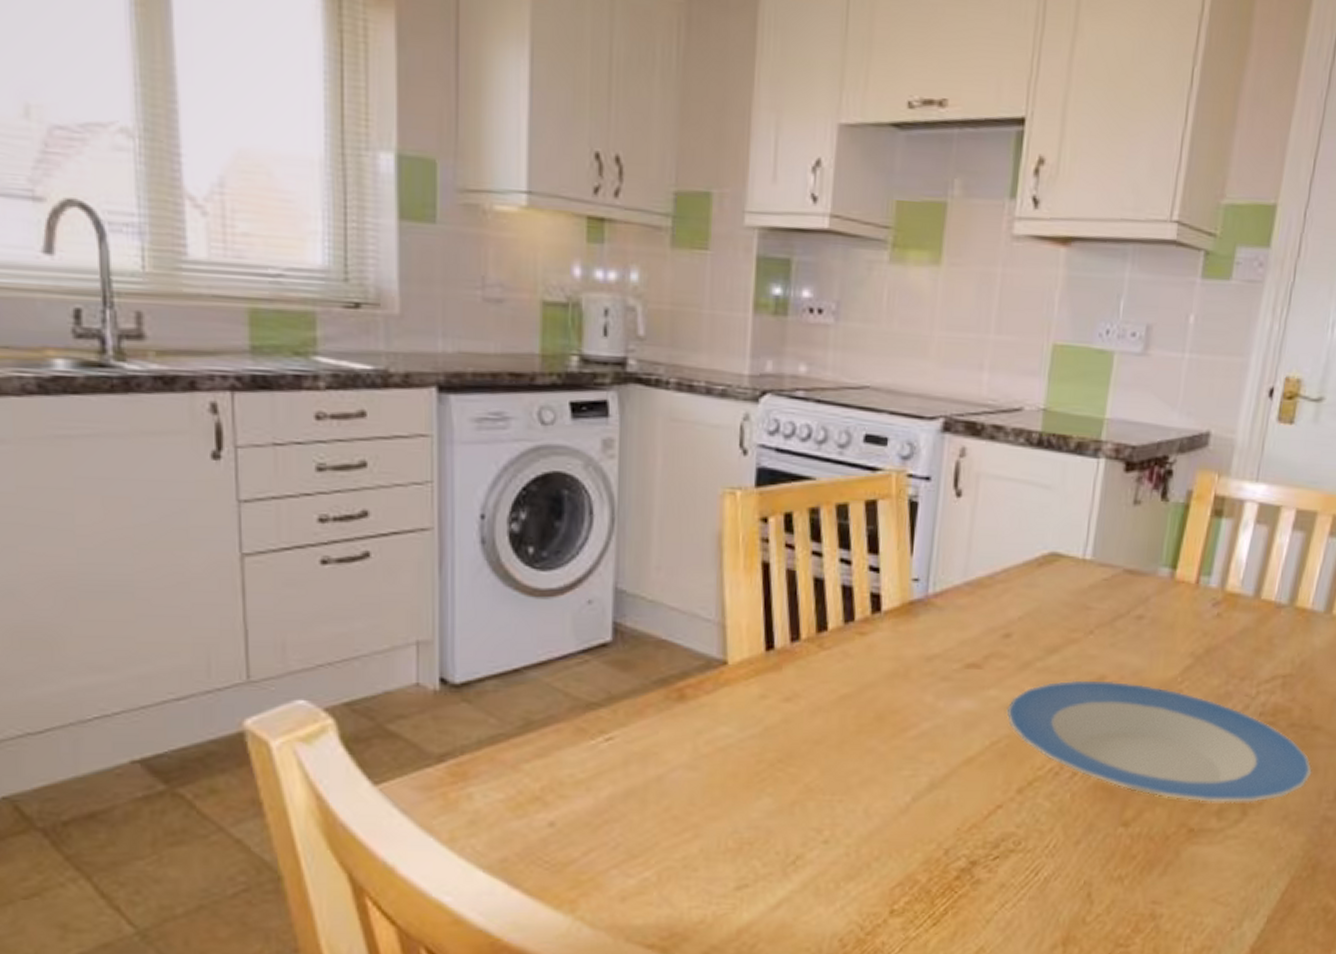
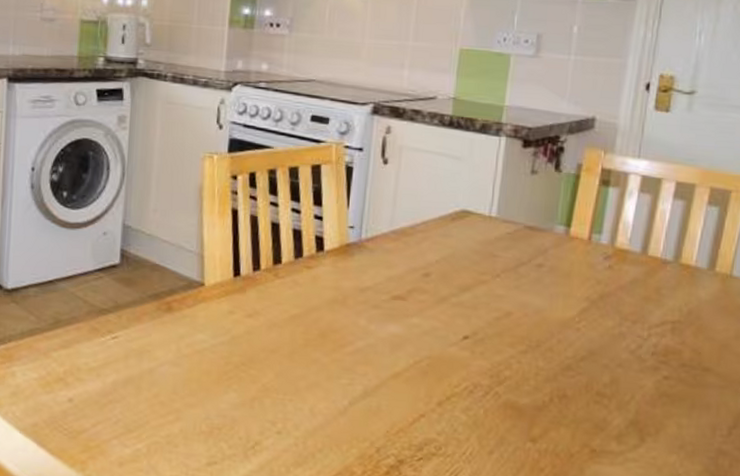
plate: present [1006,680,1312,802] -> none [427,314,705,431]

